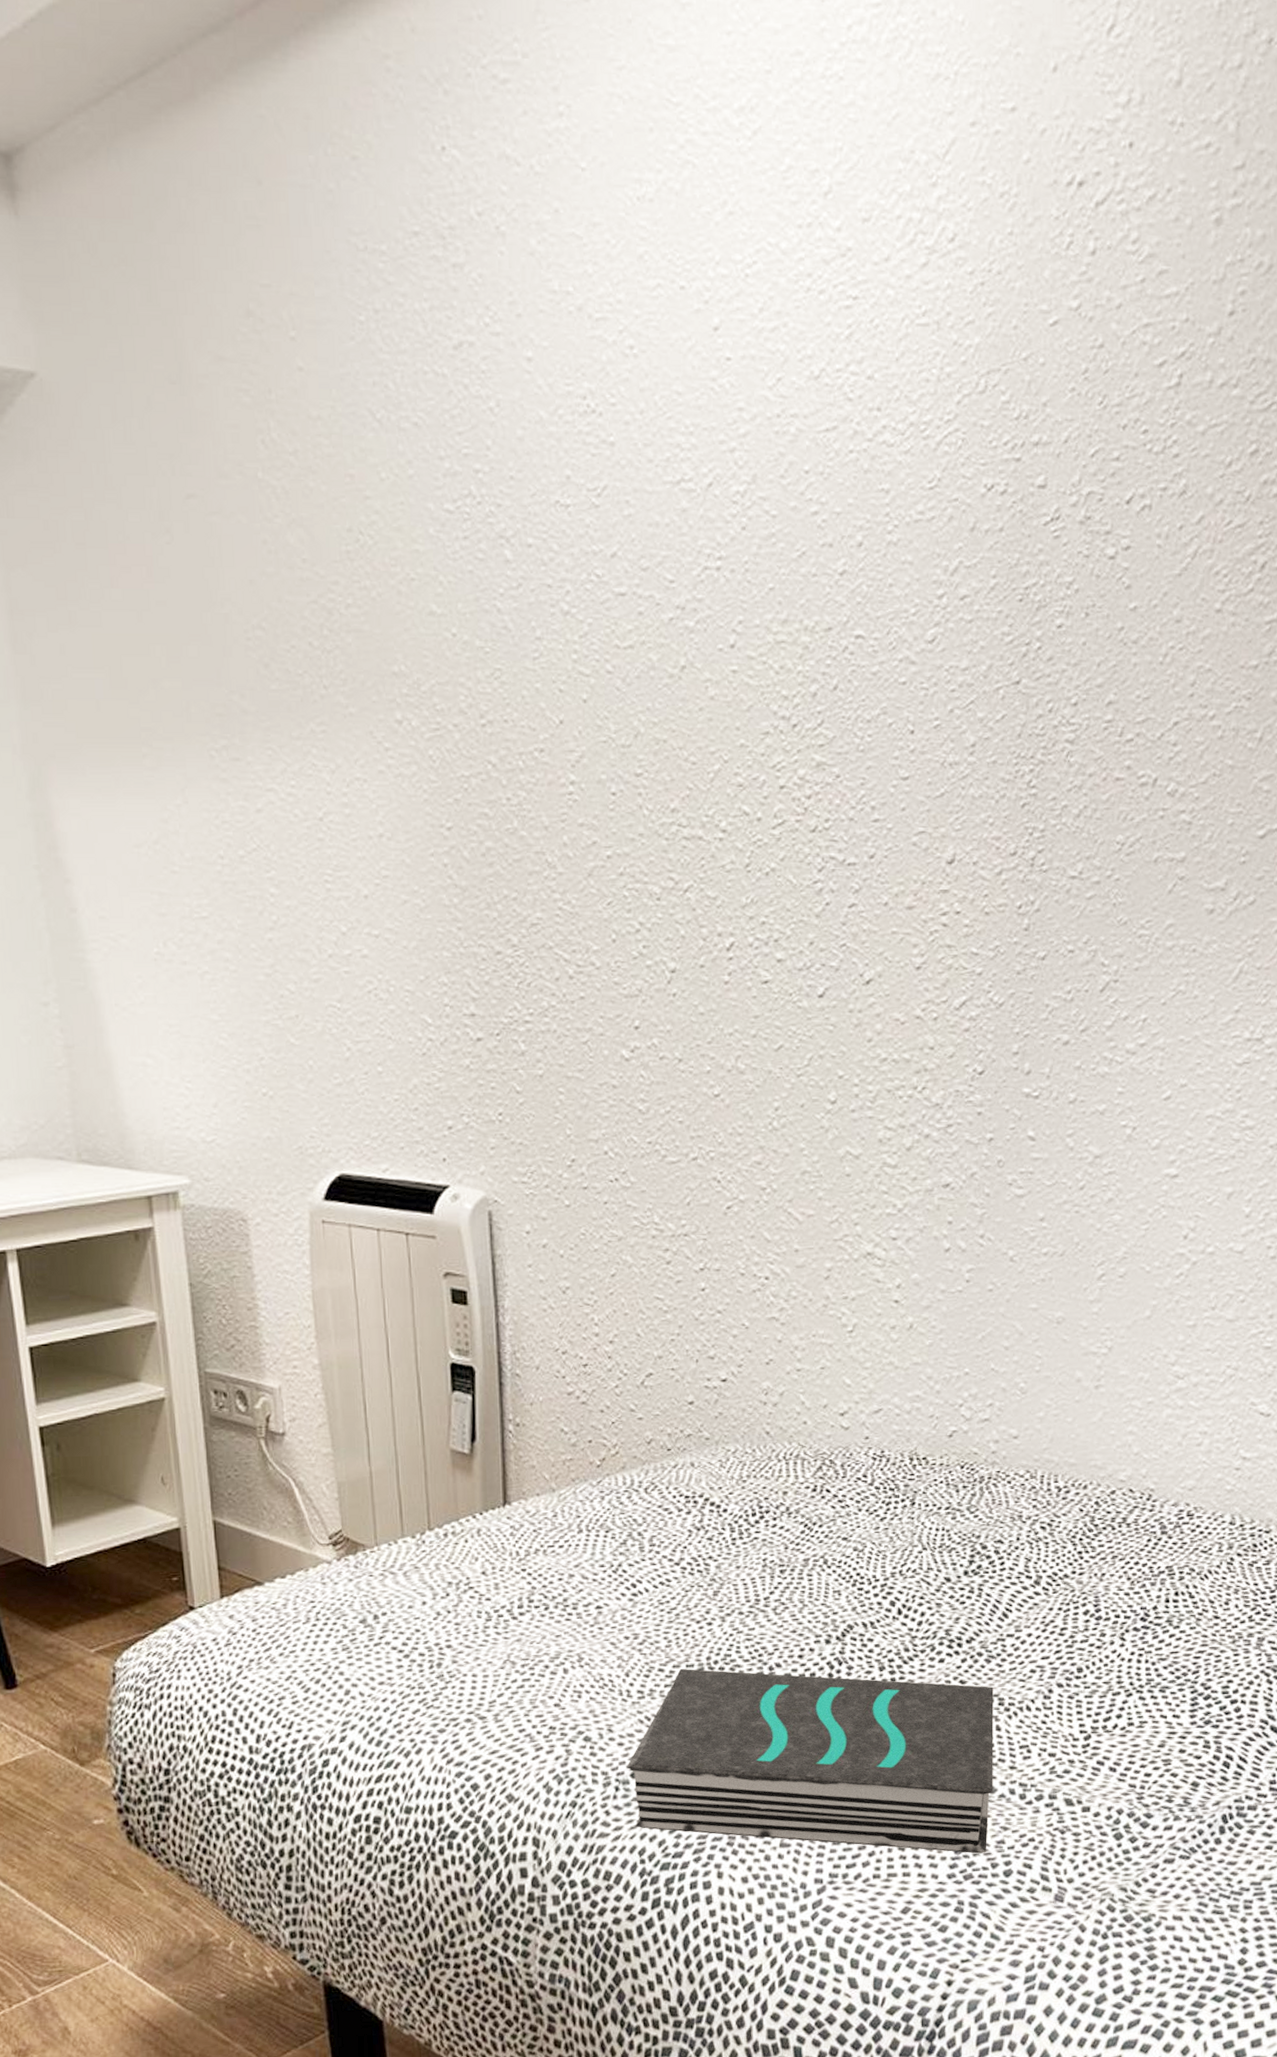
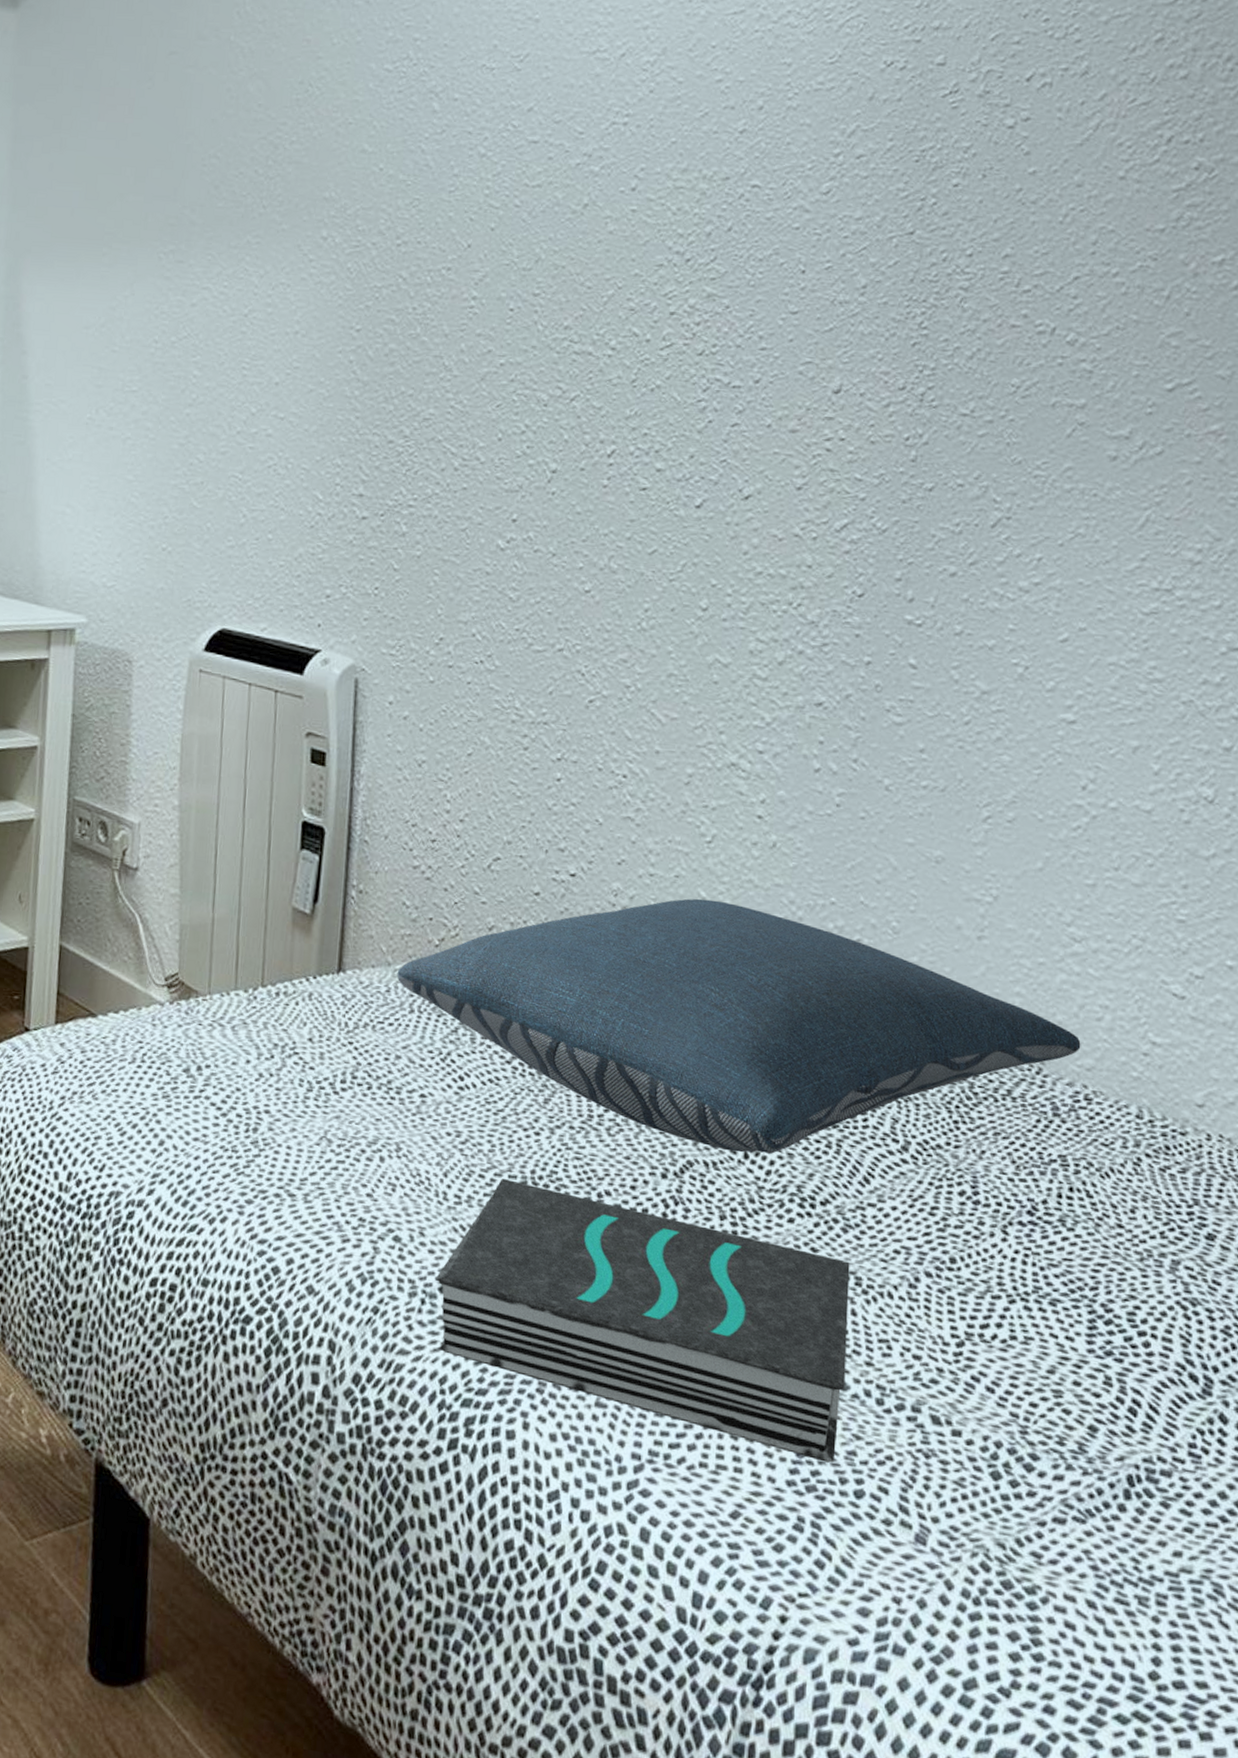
pillow: none [562,1386,1184,1610] -> present [397,898,1081,1154]

